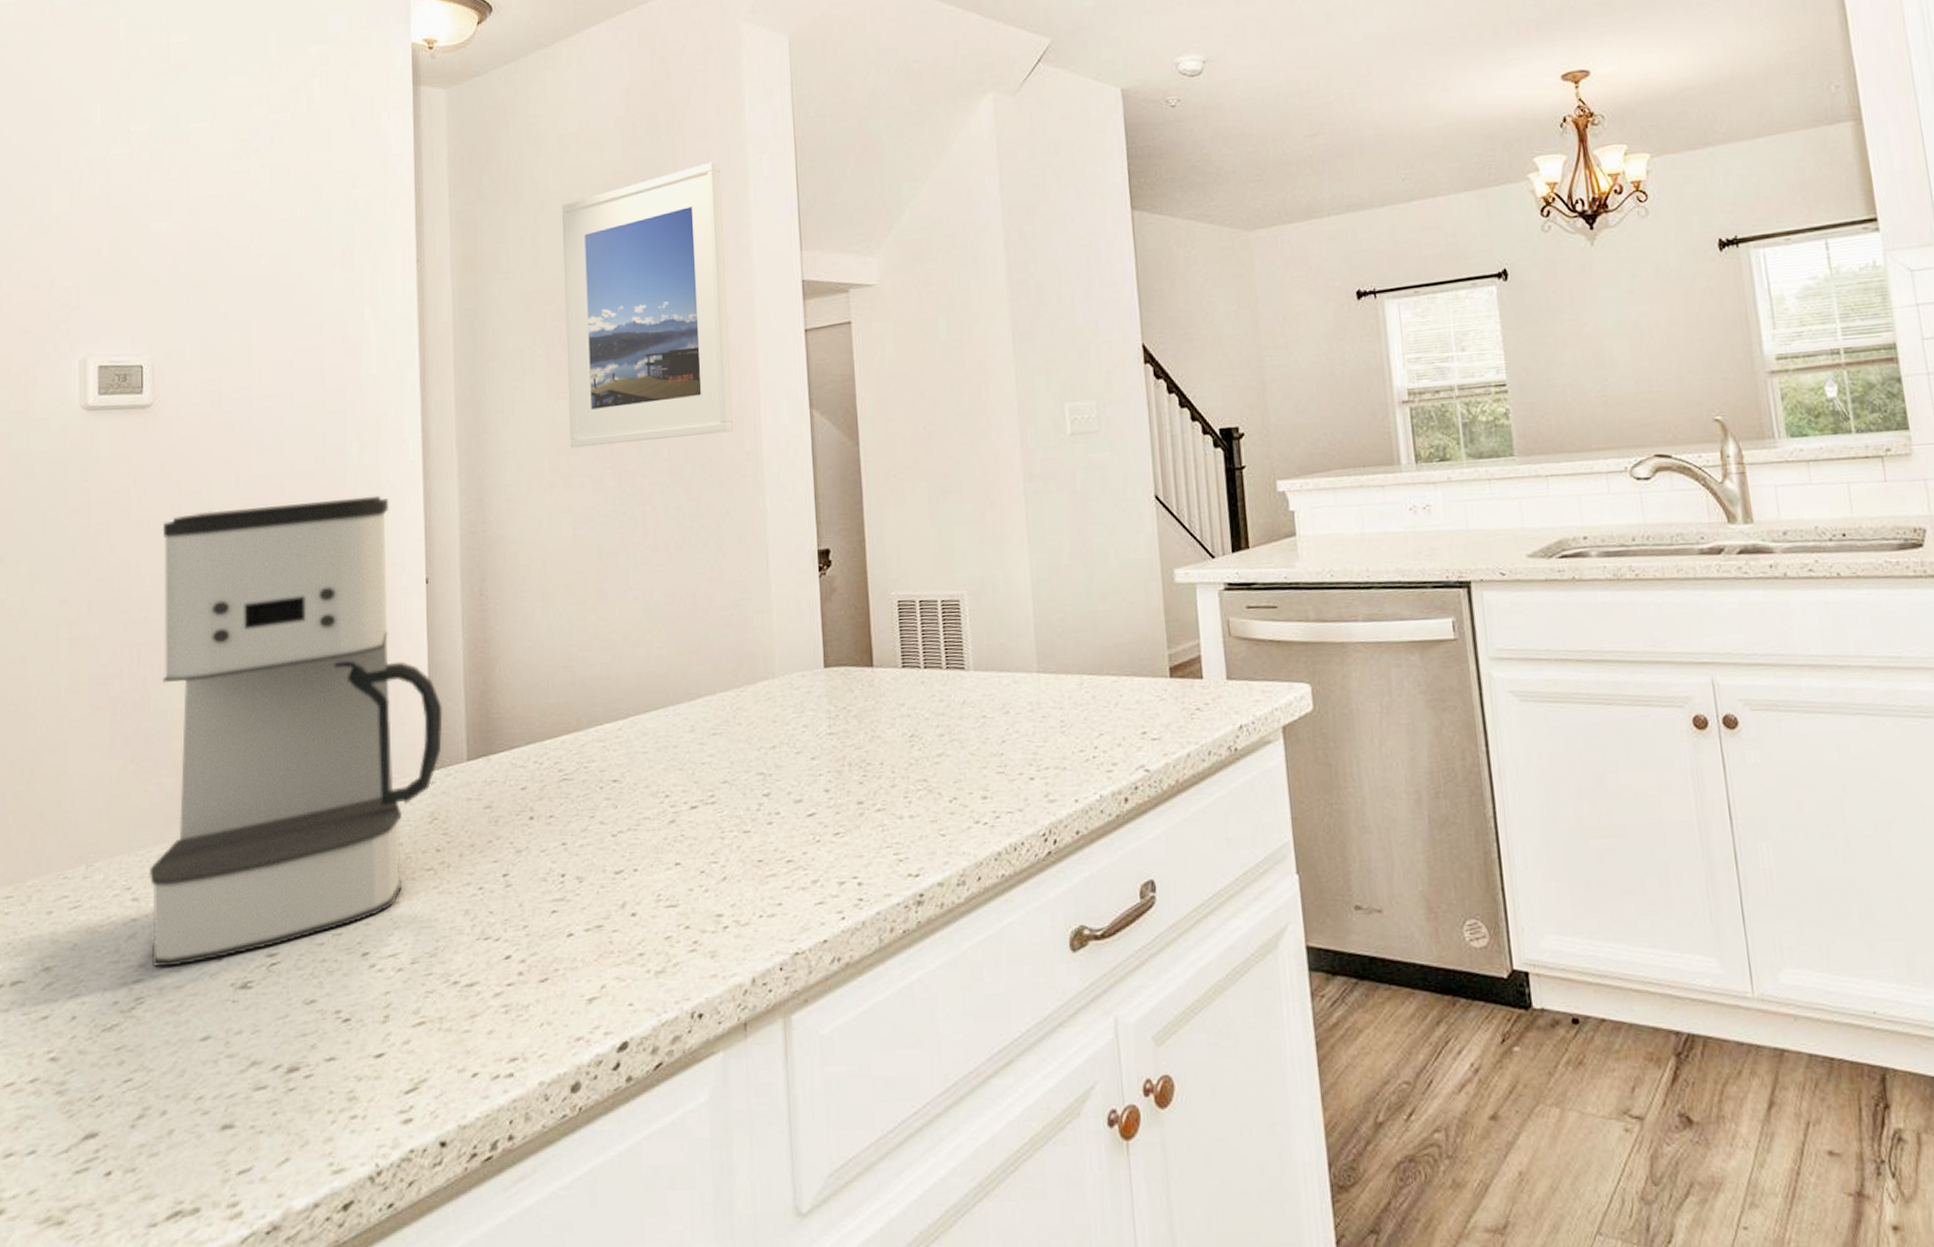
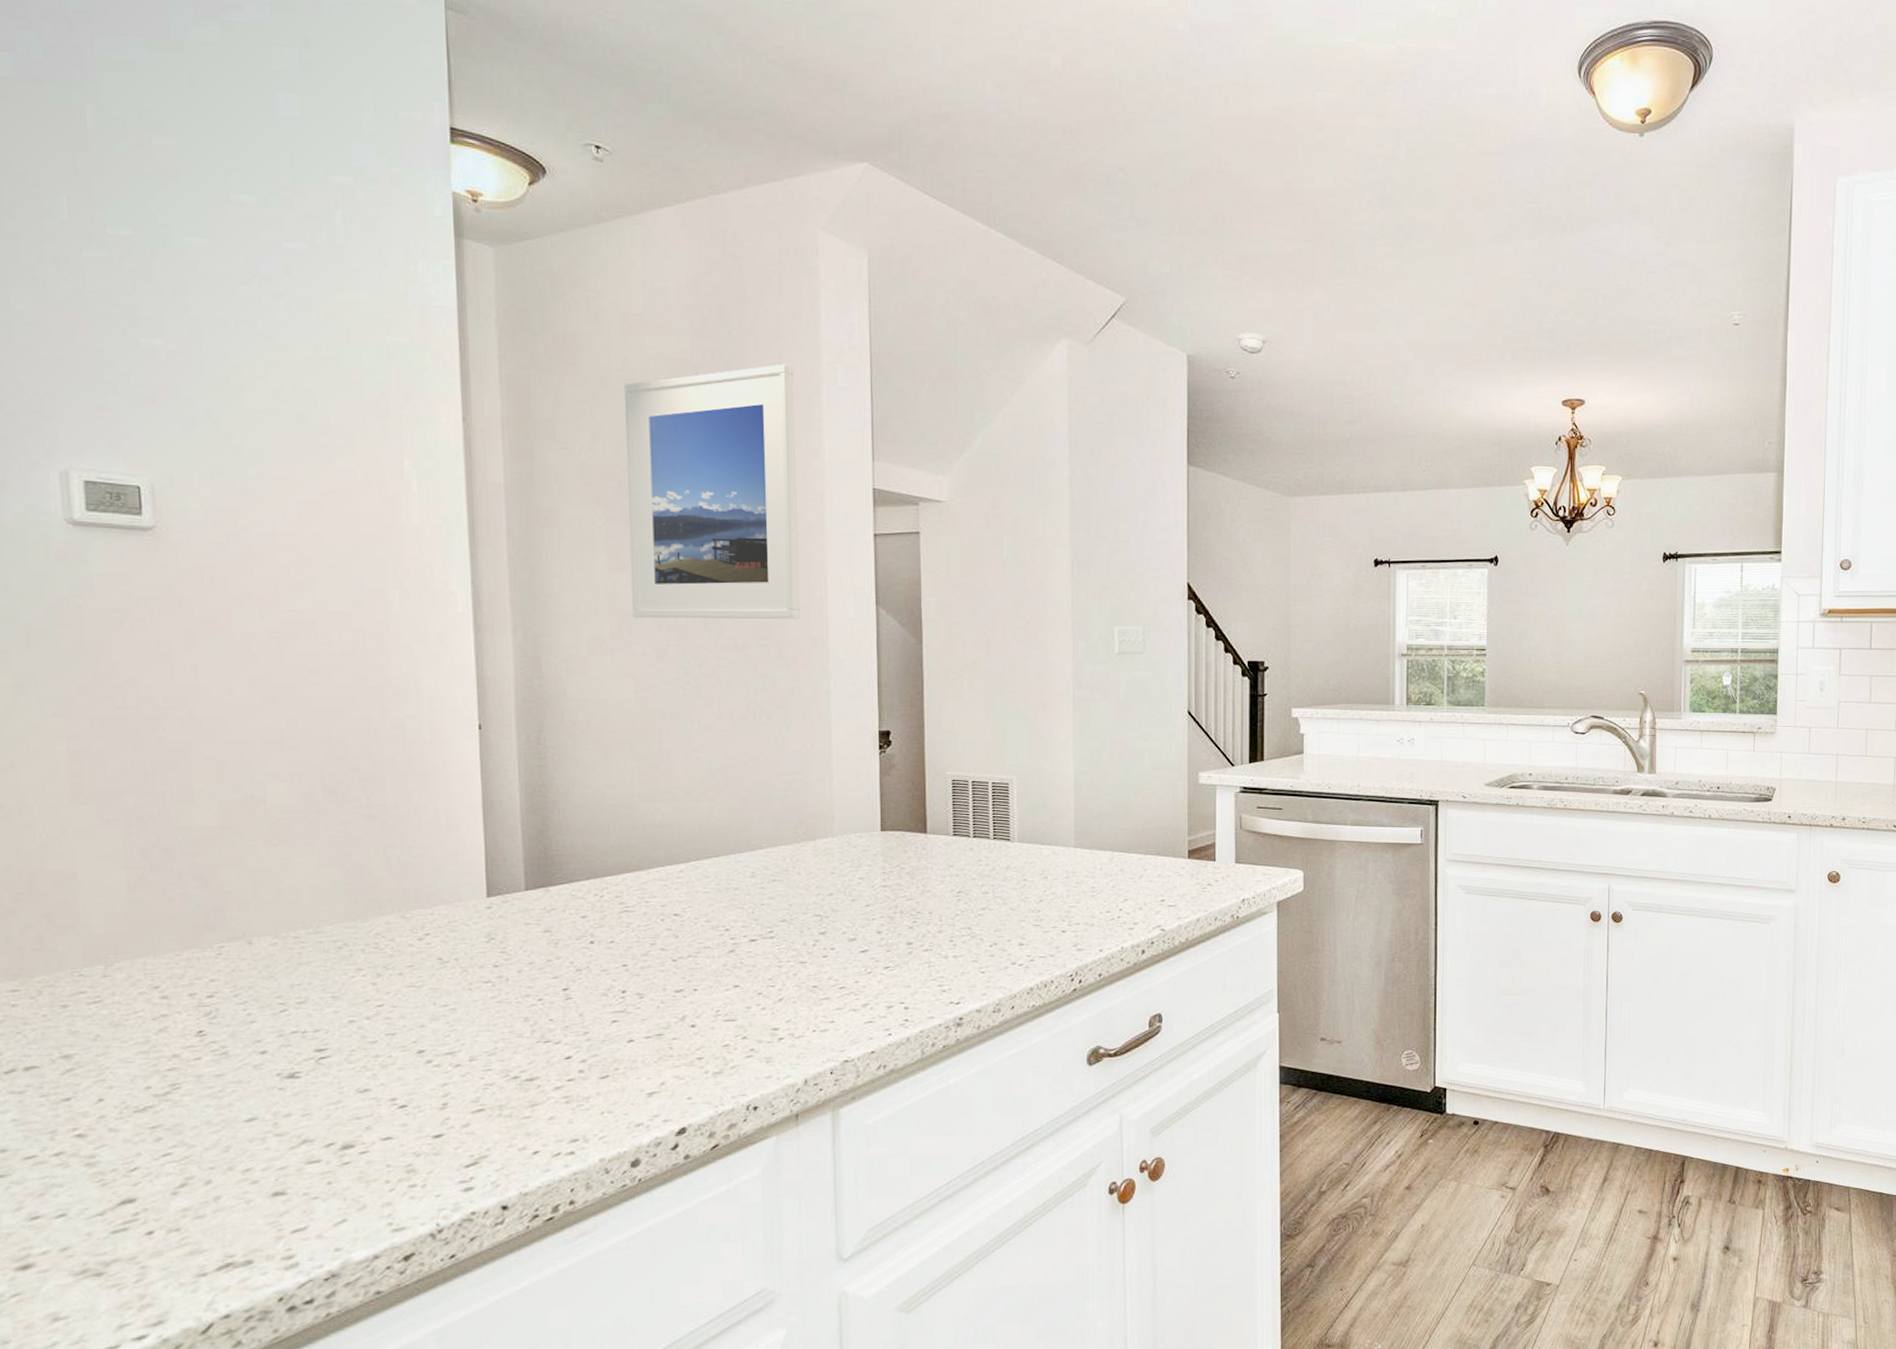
coffee maker: present [148,495,443,968] -> none [174,640,499,1058]

